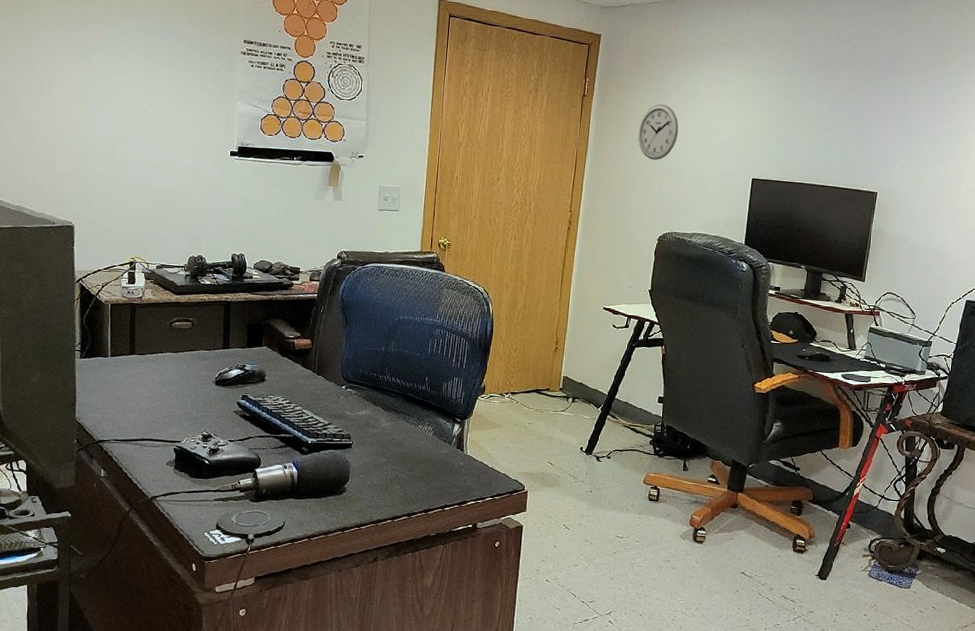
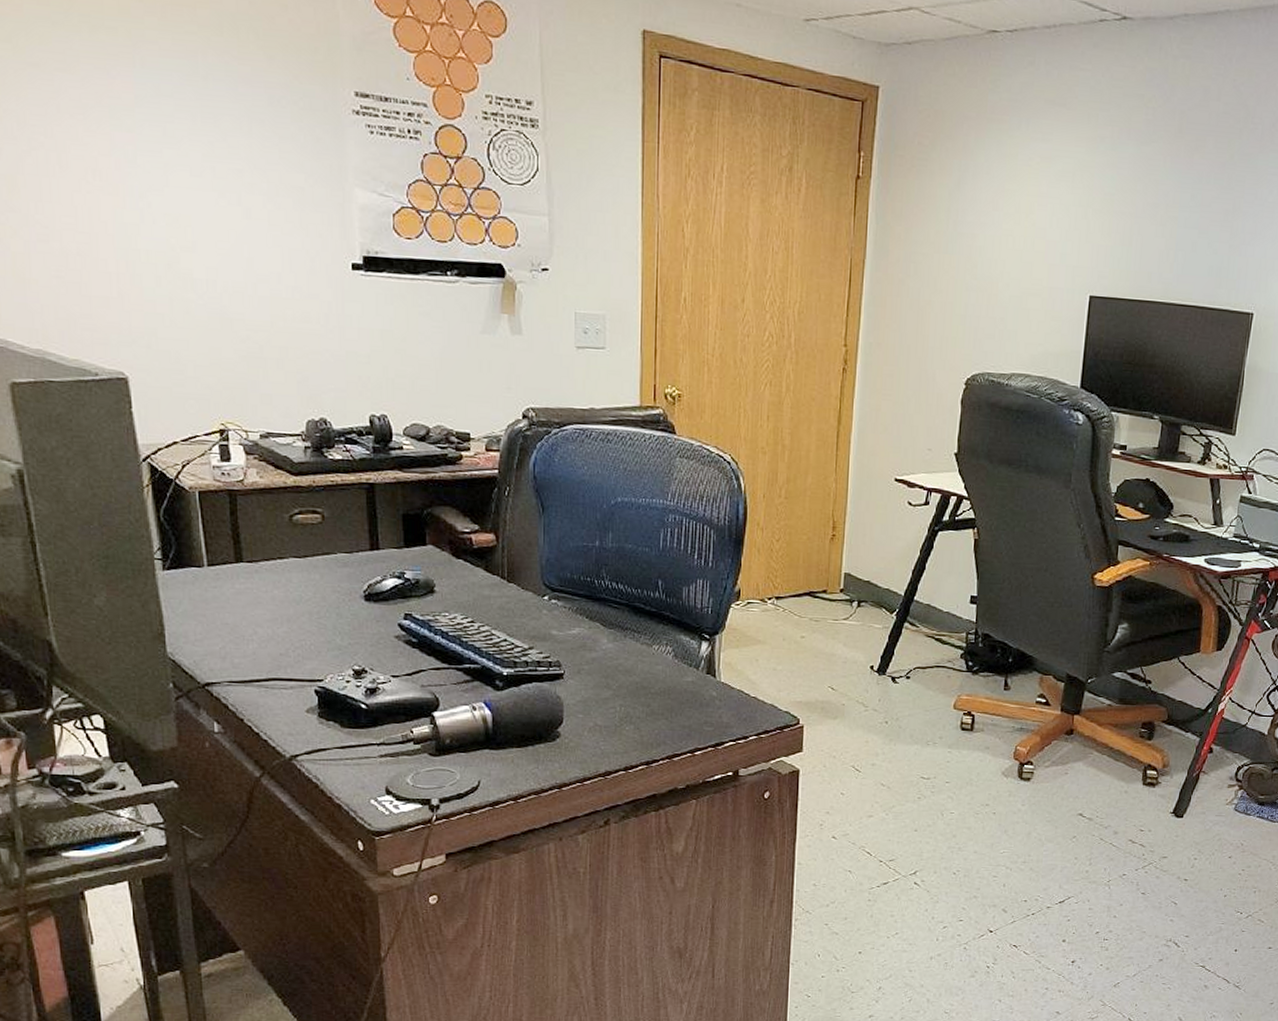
wall clock: present [638,104,679,161] -> none [935,189,990,272]

